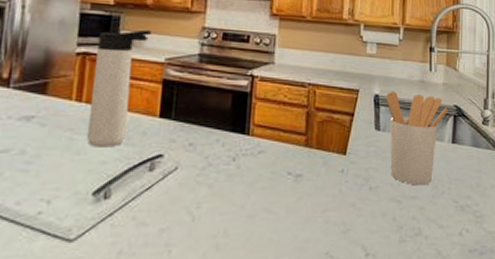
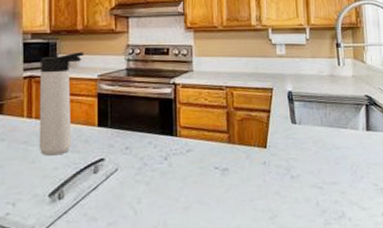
utensil holder: present [386,91,448,186] -> none [299,86,359,172]

